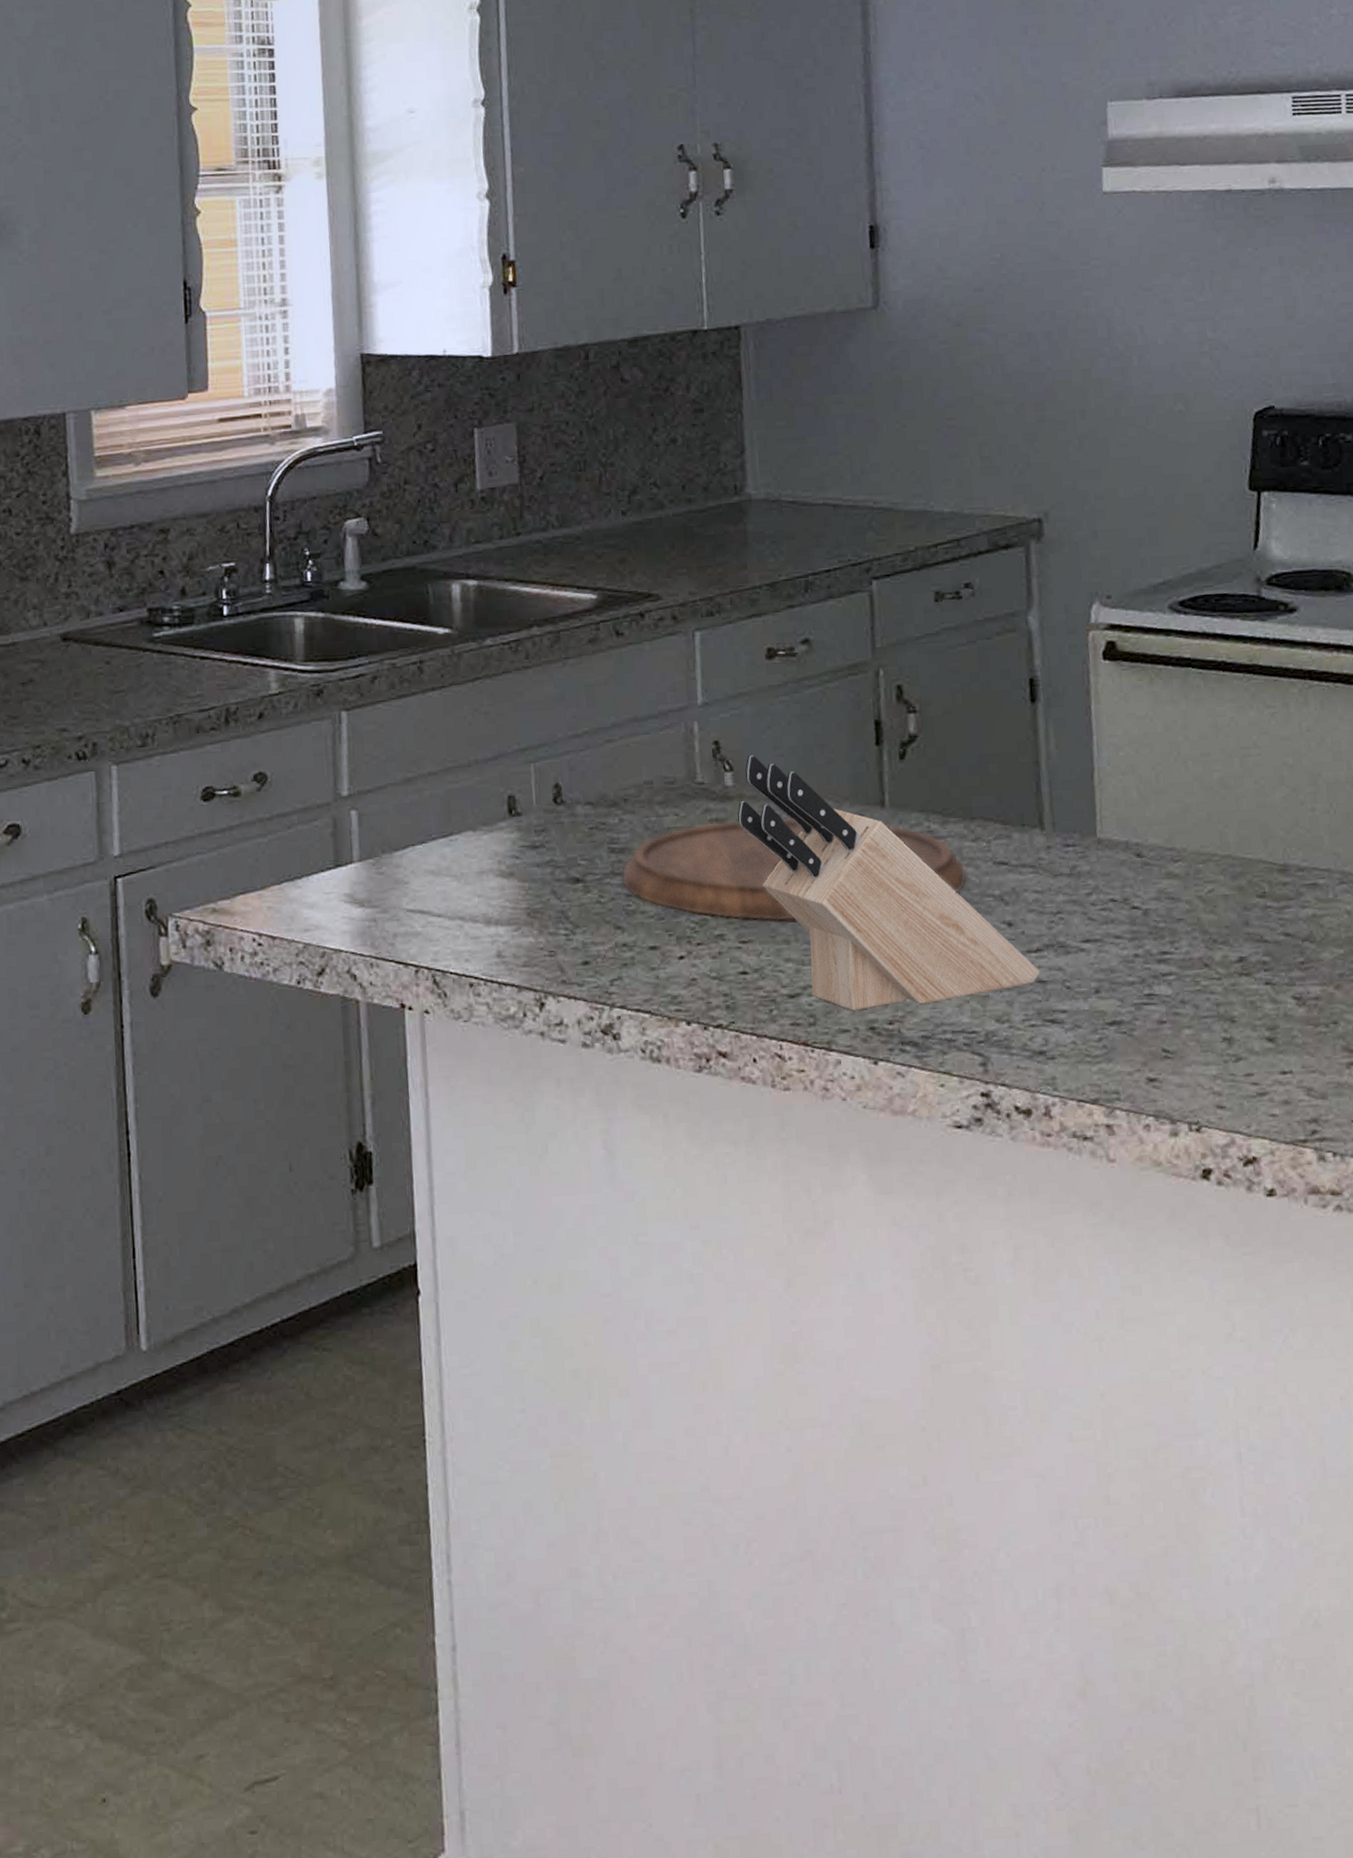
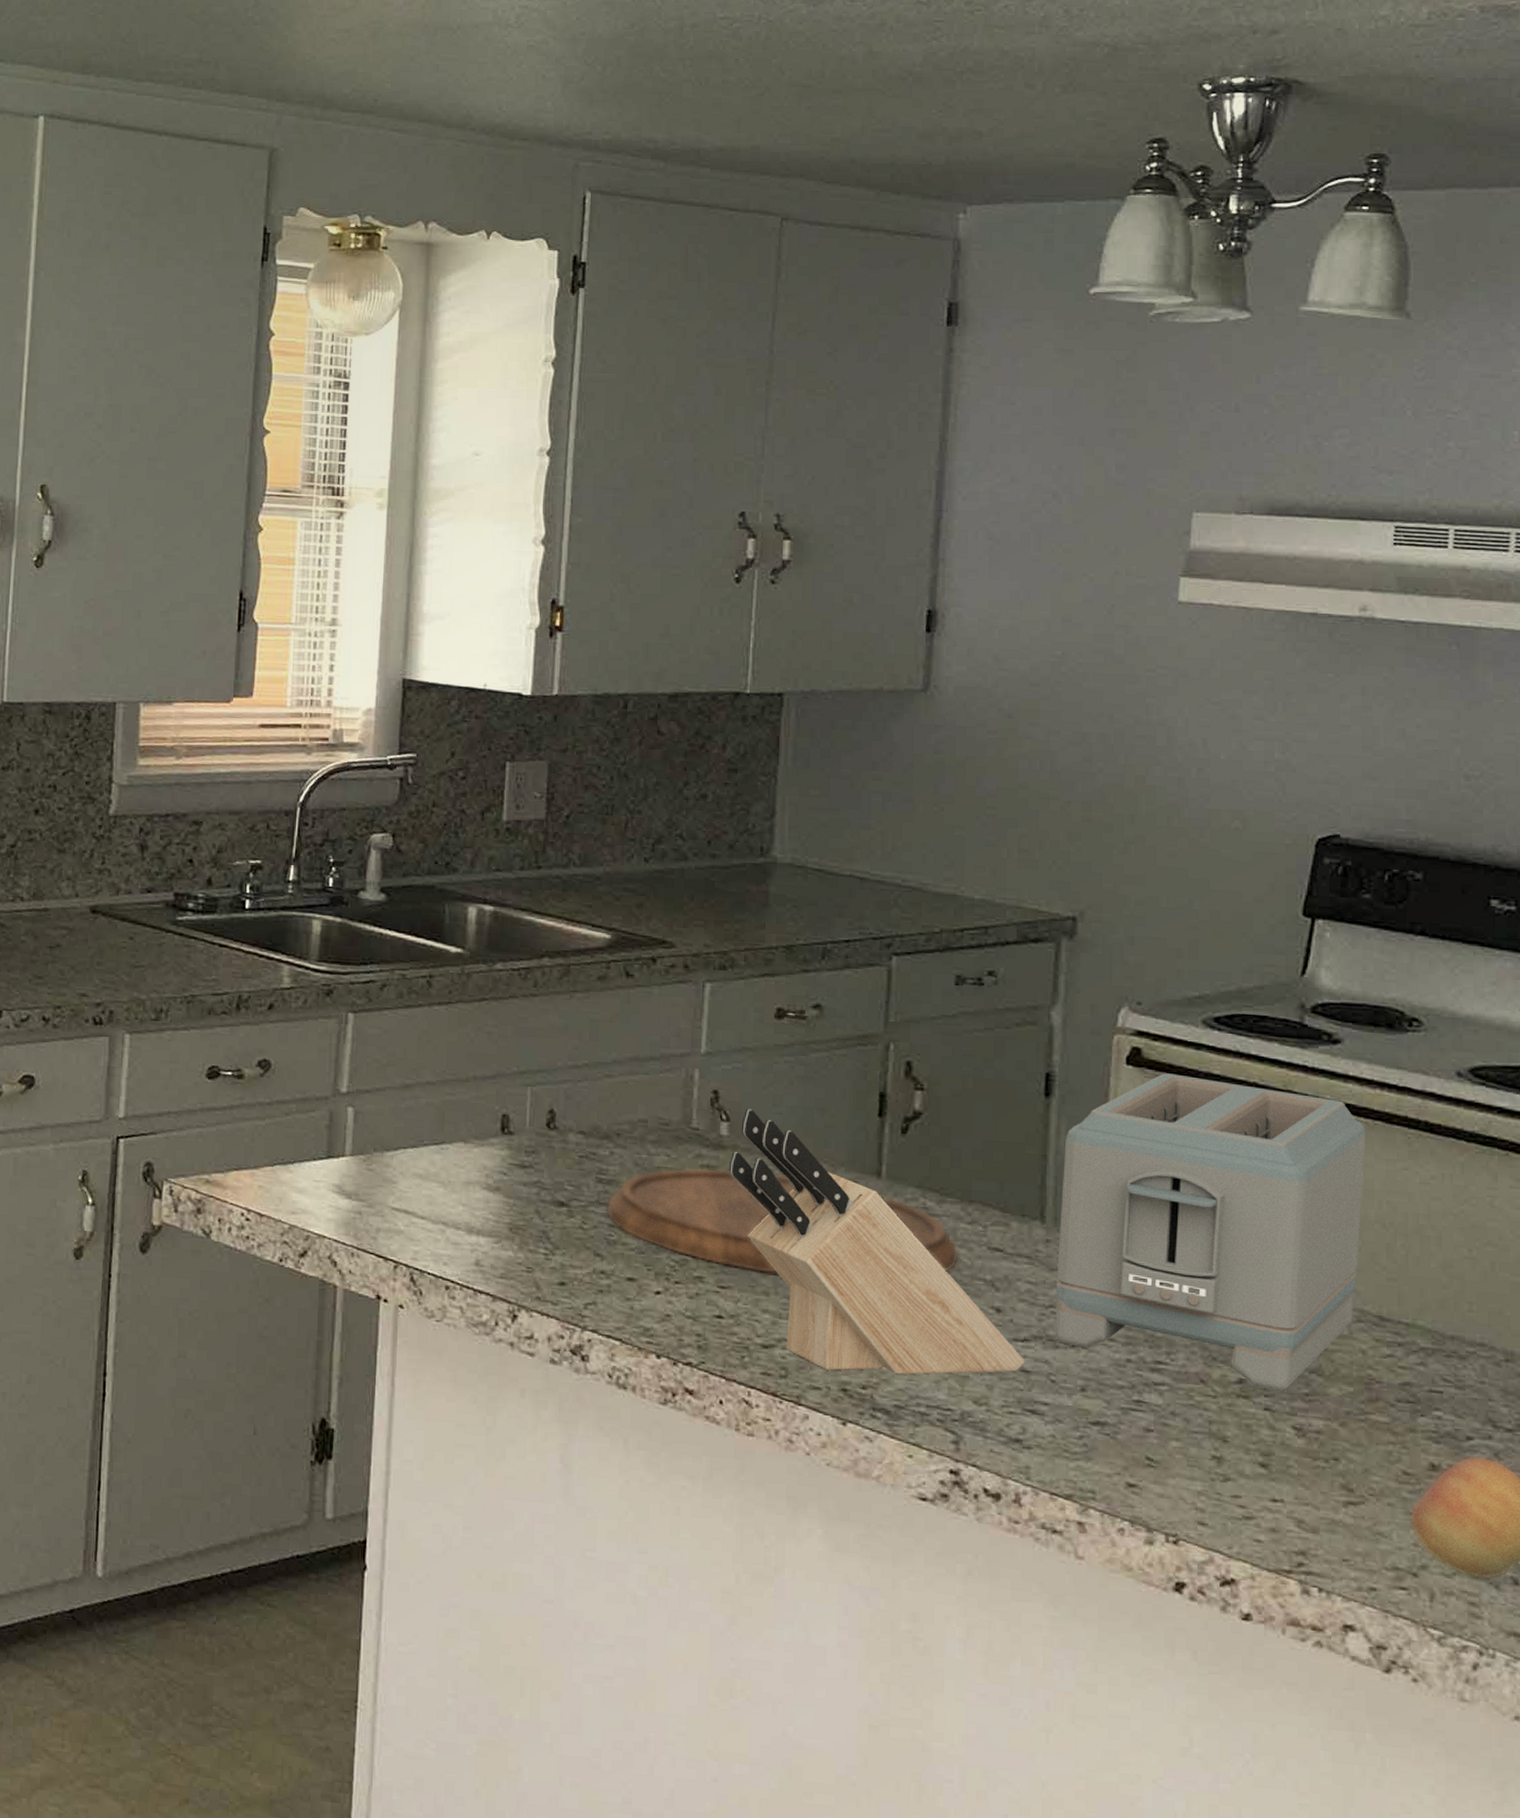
toaster: none [1054,663,1336,965] -> present [1055,1073,1366,1392]

